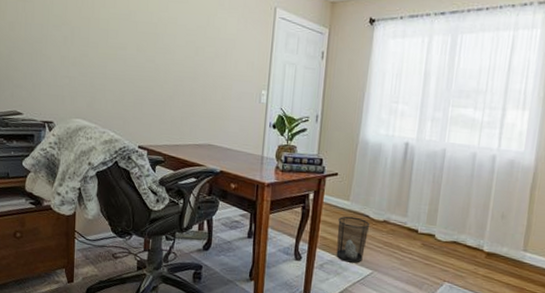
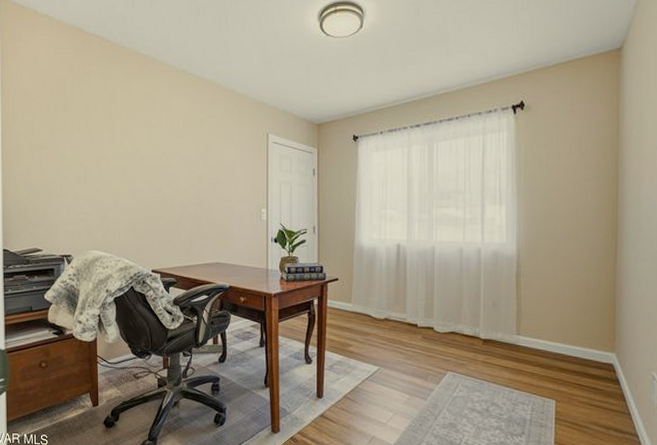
waste bin: present [336,216,370,263] -> none [343,317,373,361]

